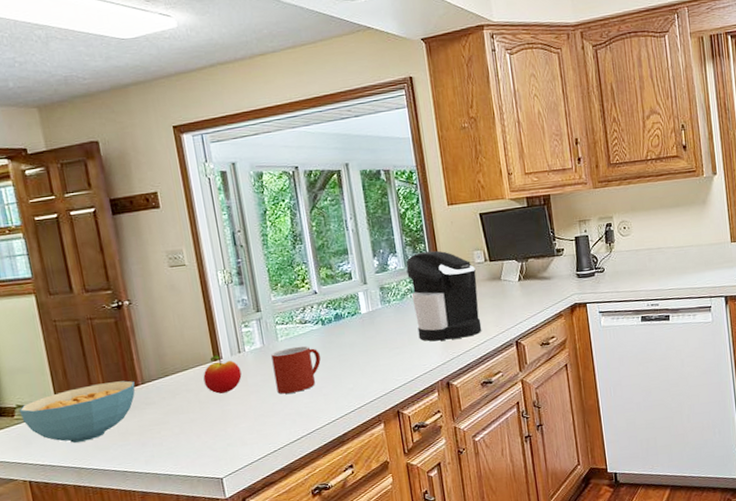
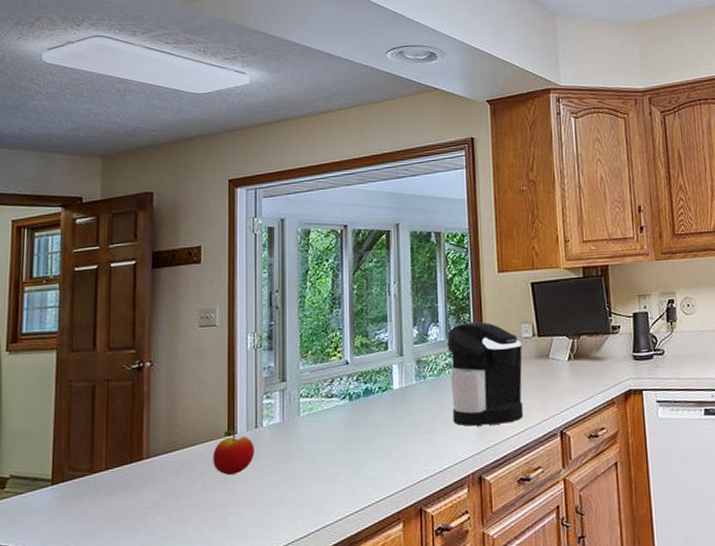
cereal bowl: present [19,380,136,443] -> none [11,453,139,524]
mug: present [271,345,321,394] -> none [290,423,342,480]

